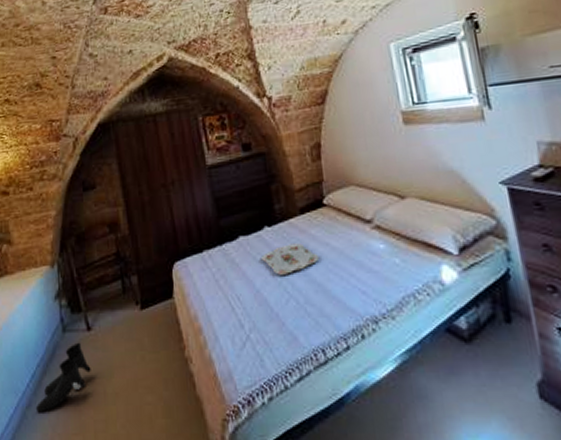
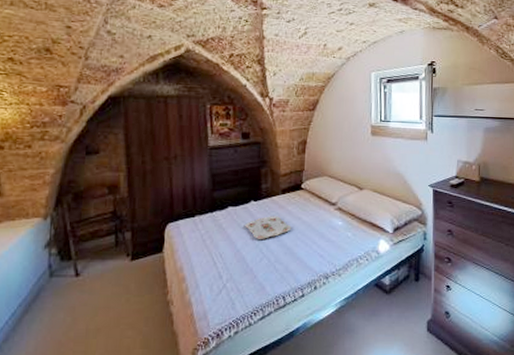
boots: present [35,342,91,413] -> none [12,286,75,346]

